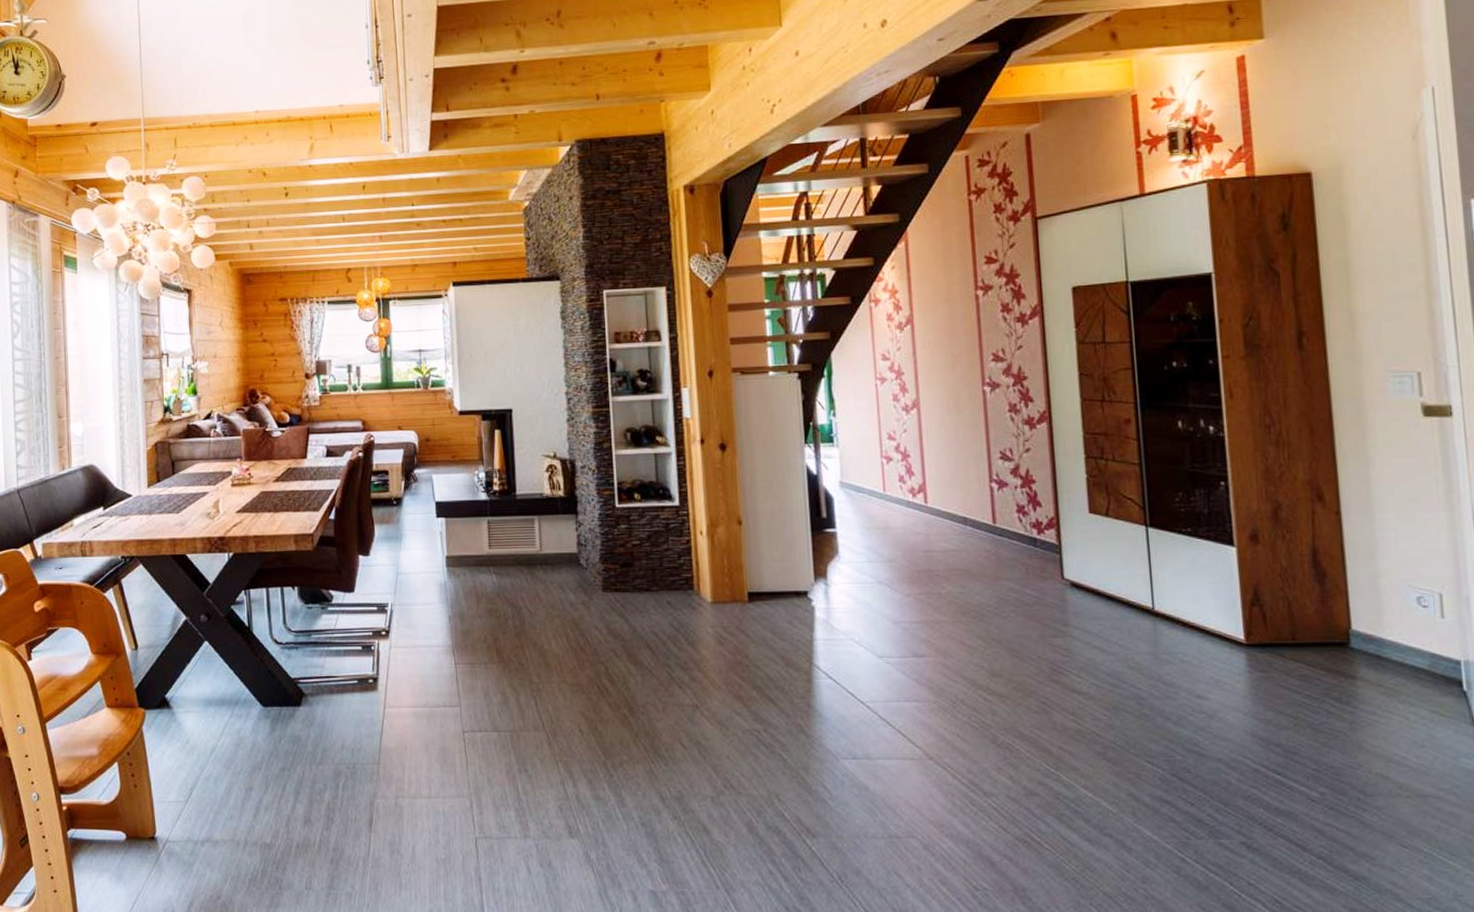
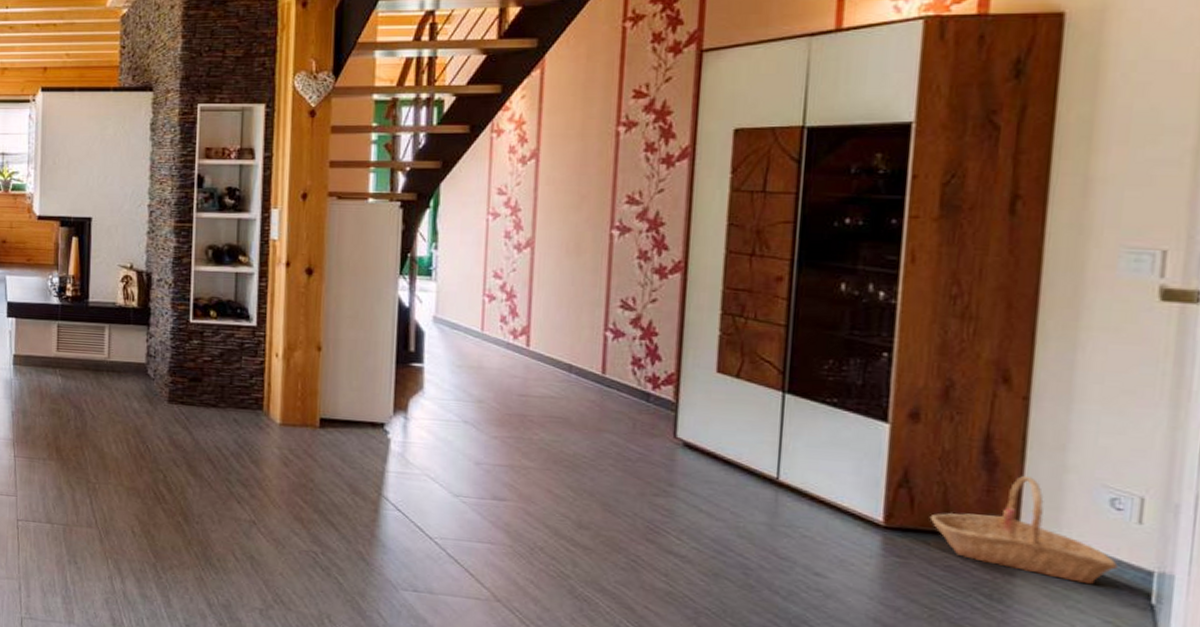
basket: none [1280,583,1433,679] -> present [929,475,1118,585]

